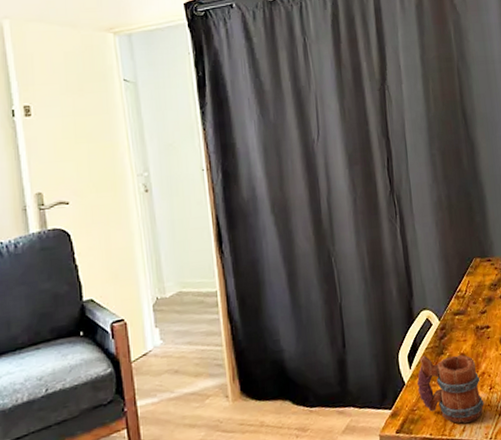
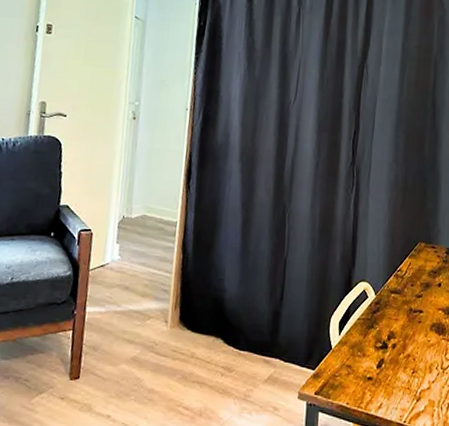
mug: present [416,355,484,423] -> none [343,324,405,401]

